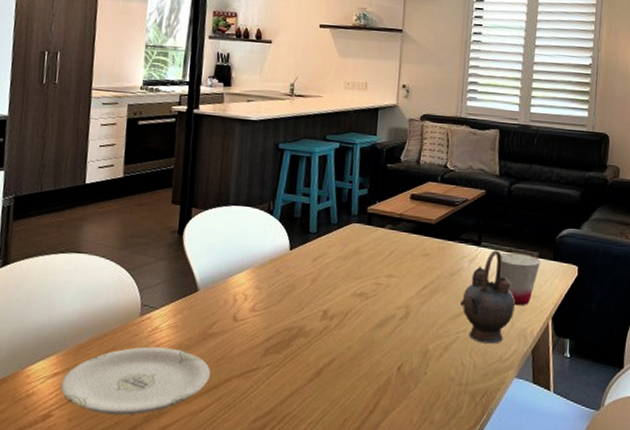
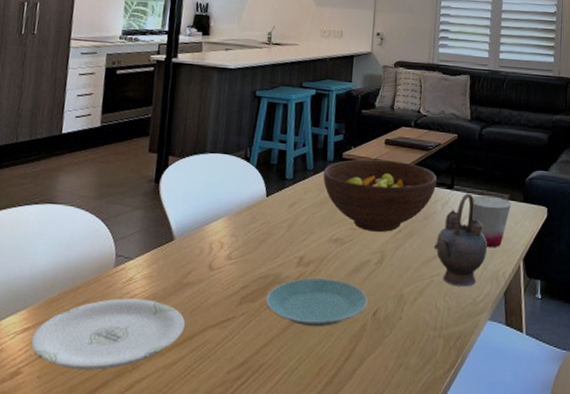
plate: none [290,331,393,380] -> present [266,278,368,327]
fruit bowl: none [347,214,465,288] -> present [323,159,438,233]

